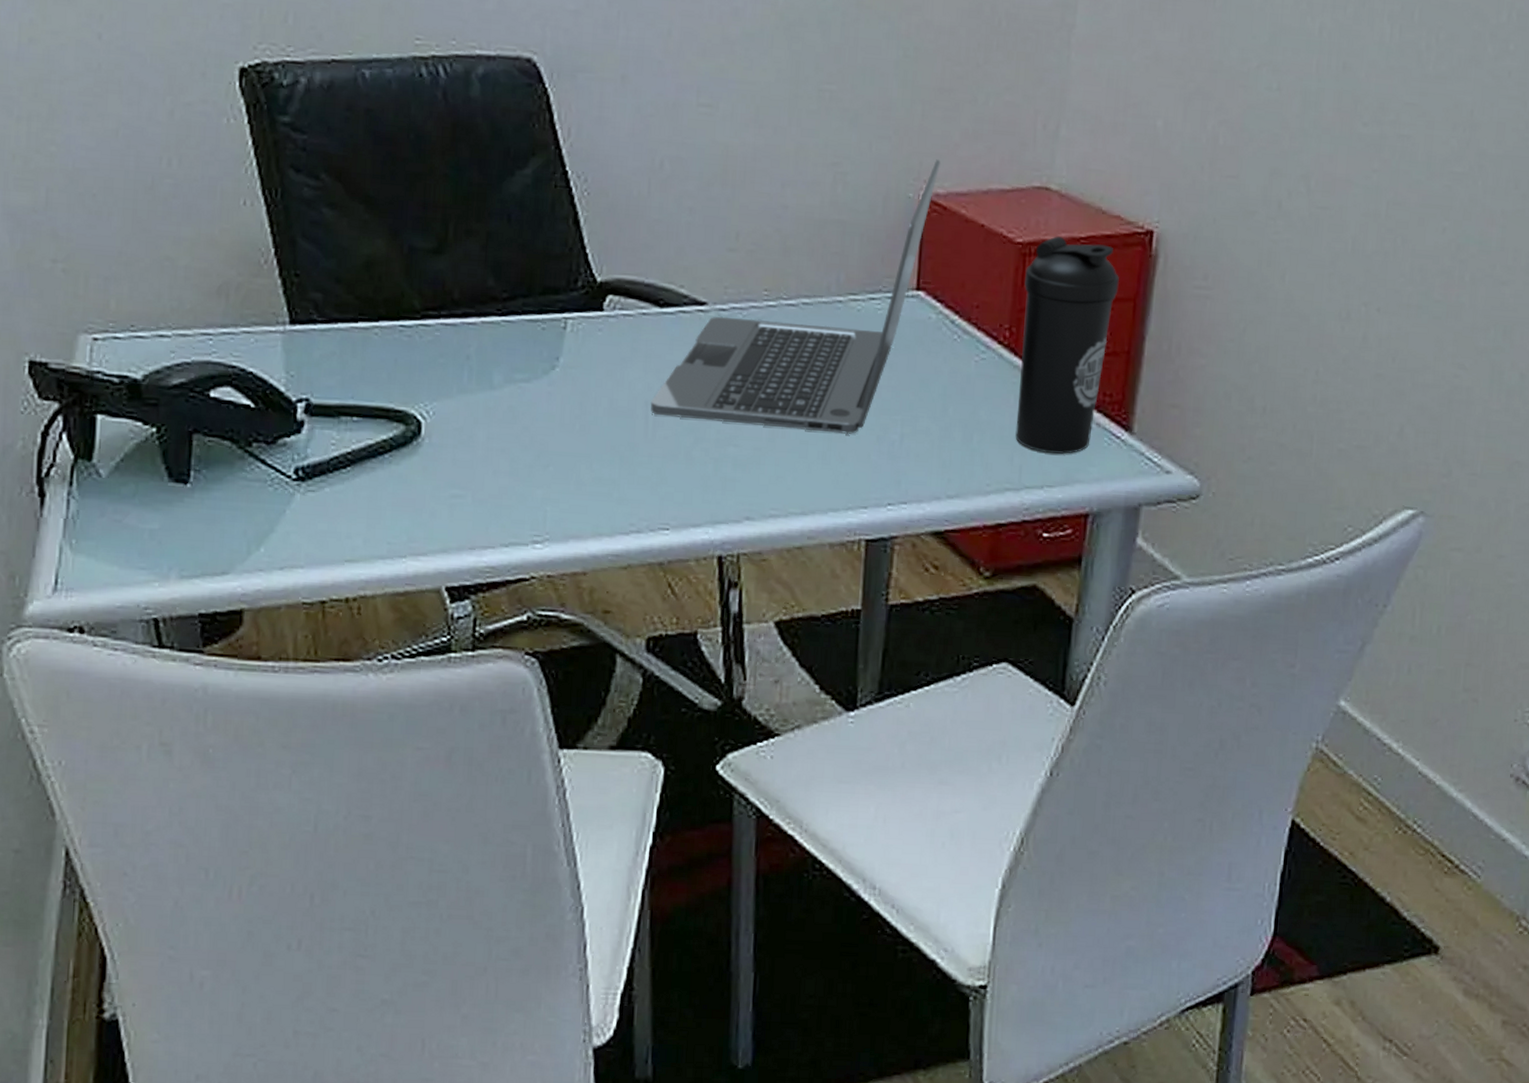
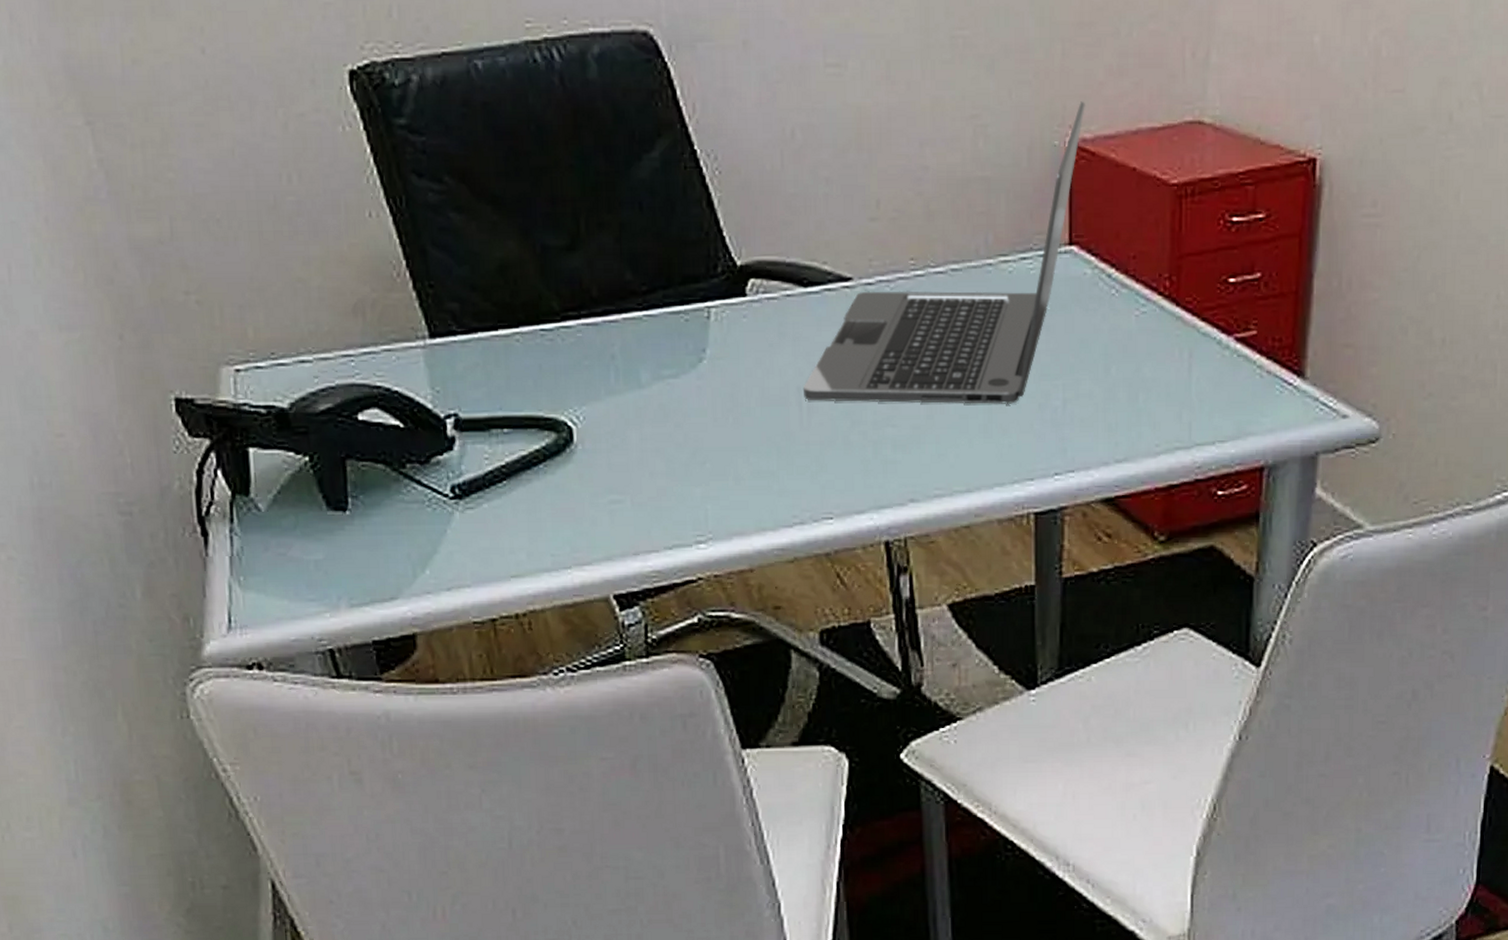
water bottle: present [1015,236,1119,454] -> none [1182,173,1282,406]

